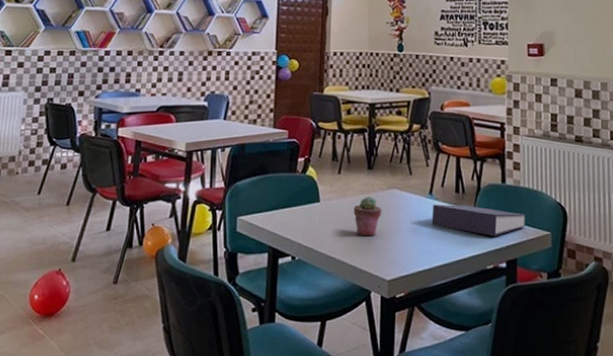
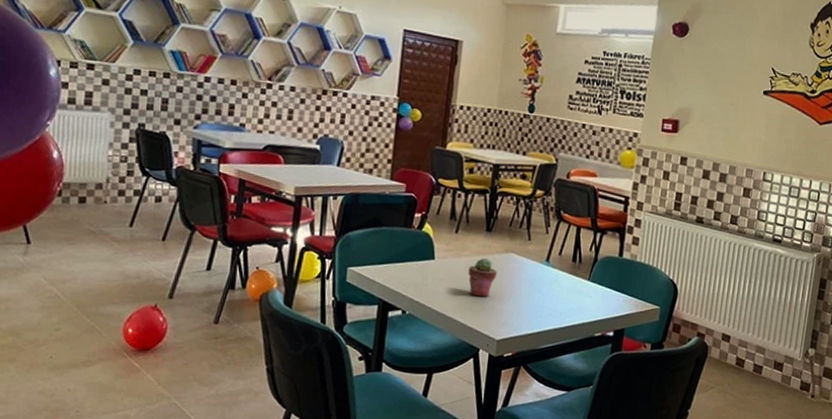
book: present [432,205,526,236] -> none [545,271,639,306]

